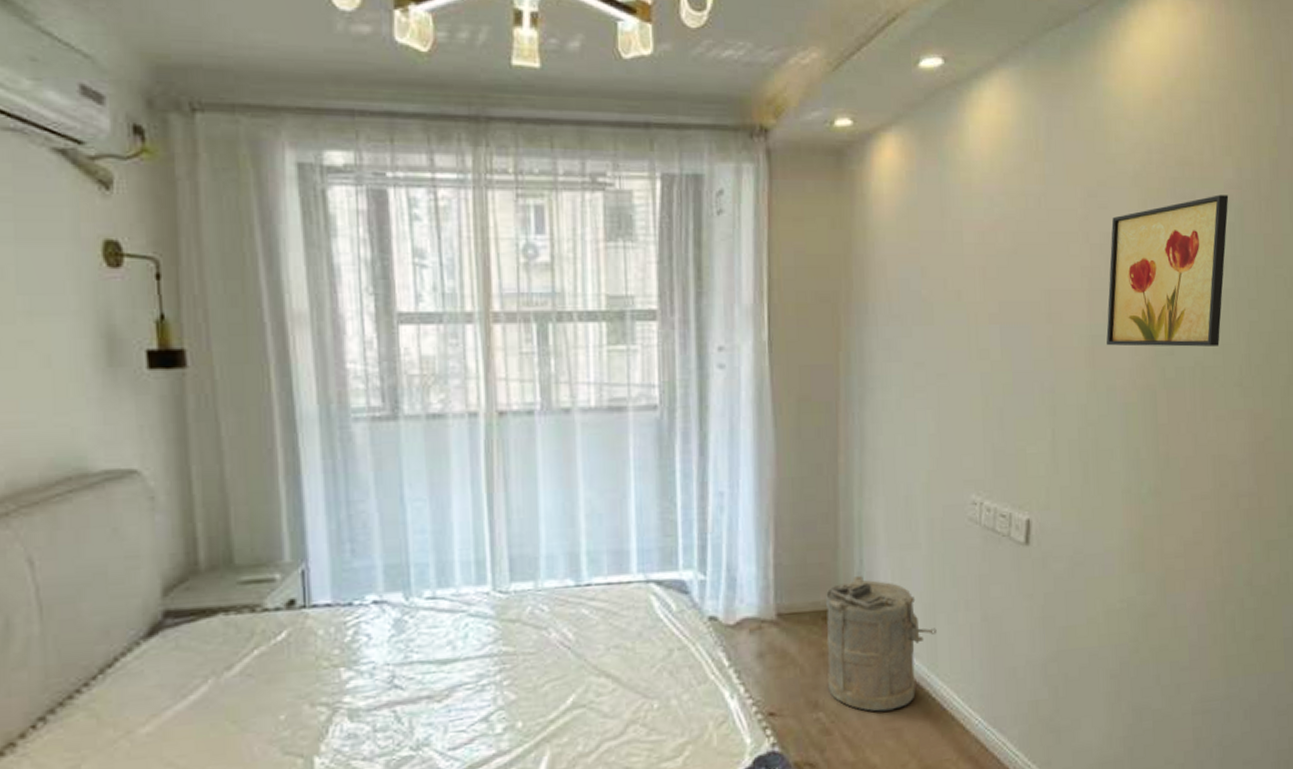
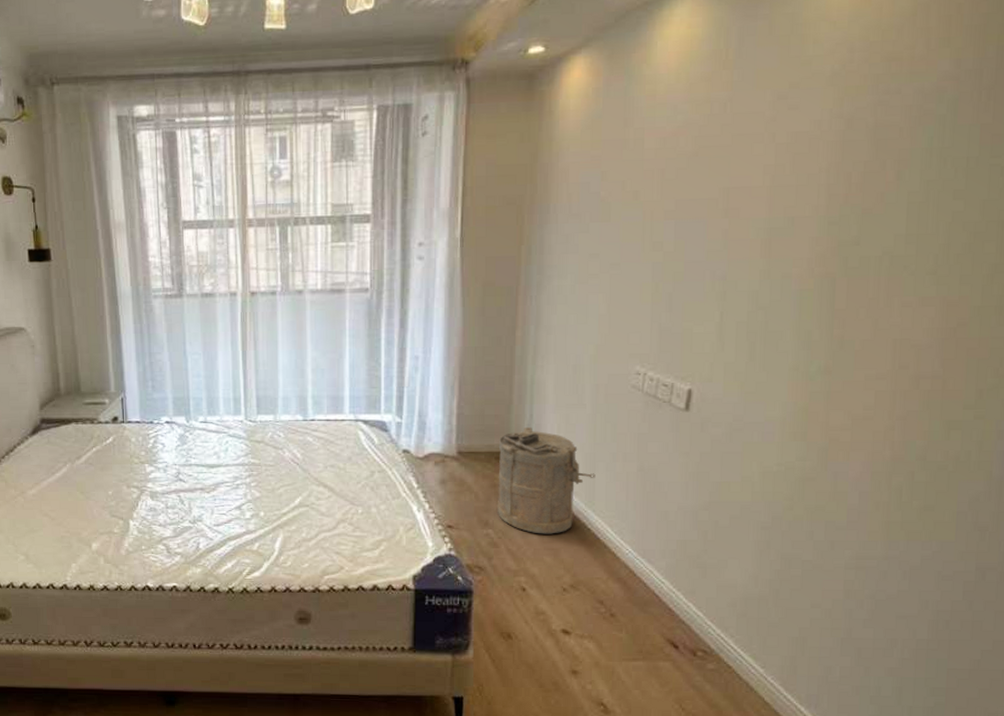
wall art: present [1106,194,1229,347] -> none [785,87,942,238]

